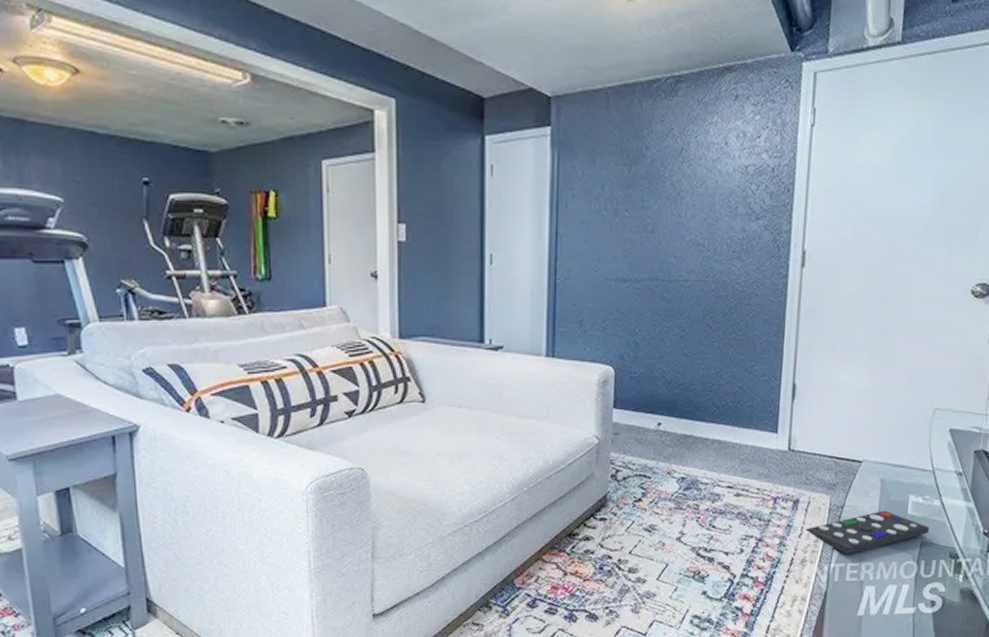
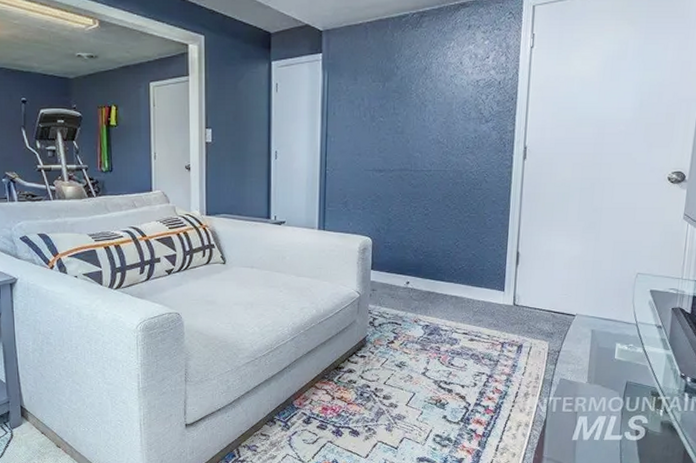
remote control: present [805,510,929,554] -> none [528,355,633,390]

